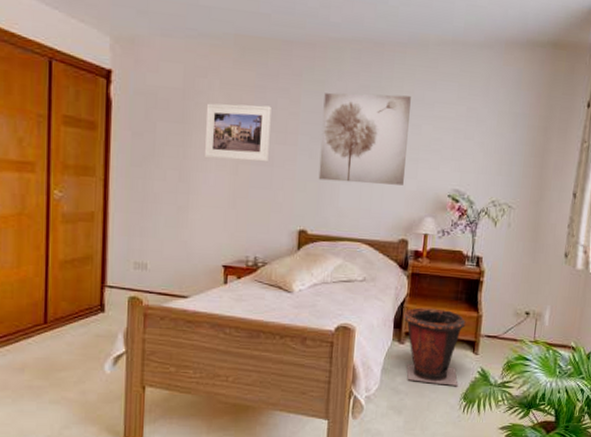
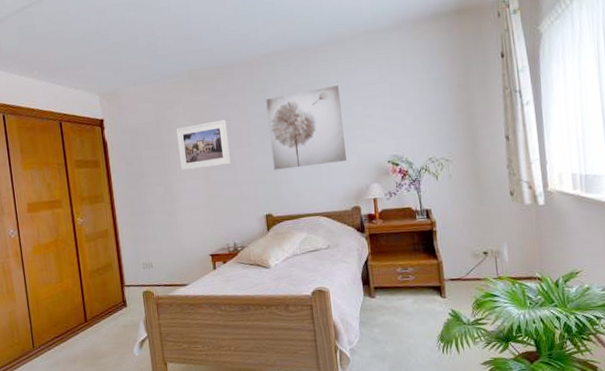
waste bin: present [403,307,466,386] -> none [369,261,433,330]

